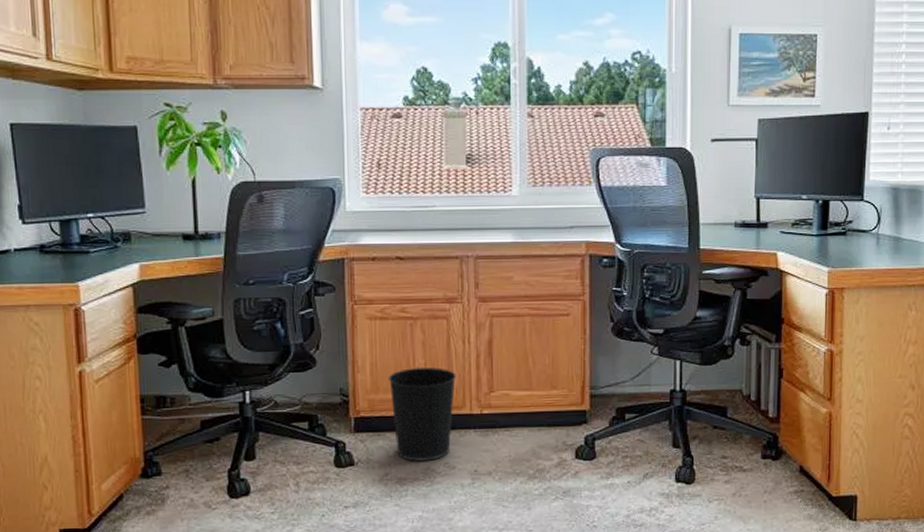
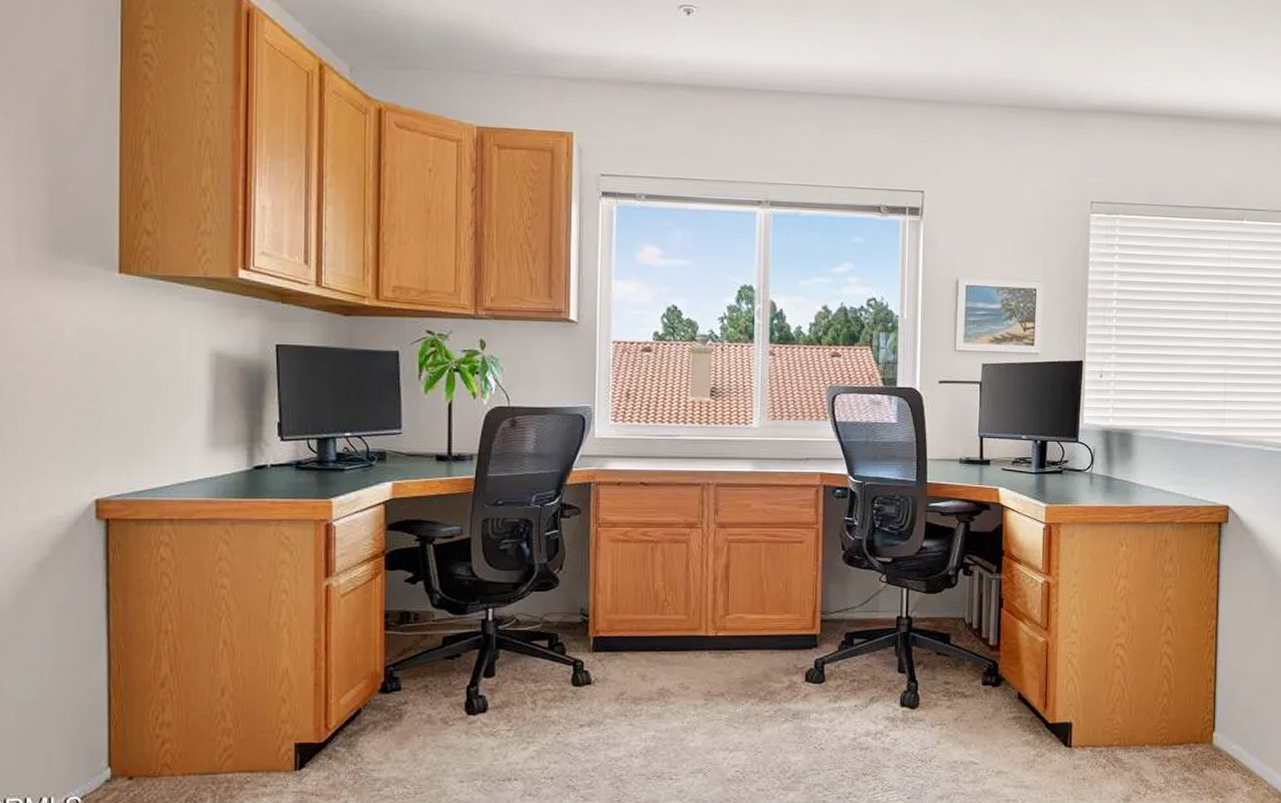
wastebasket: present [387,367,457,461] -> none [627,590,694,681]

